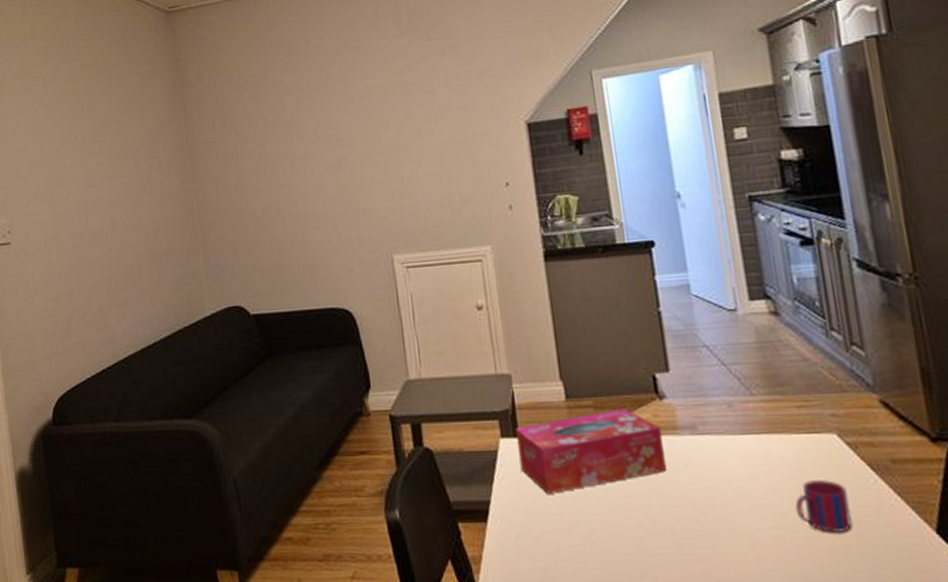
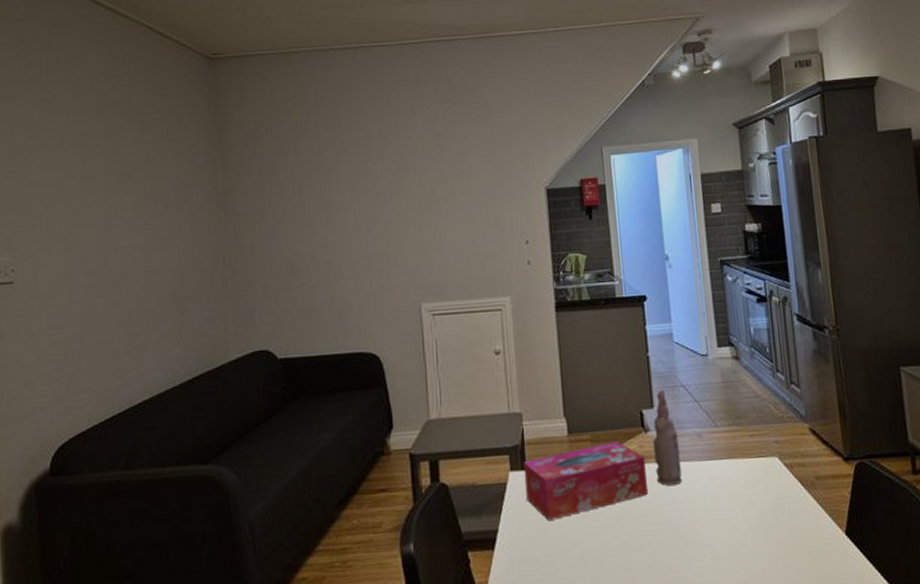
bottle: none [670,350,709,462] -> present [653,389,682,485]
mug: present [795,480,852,534] -> none [745,496,787,541]

